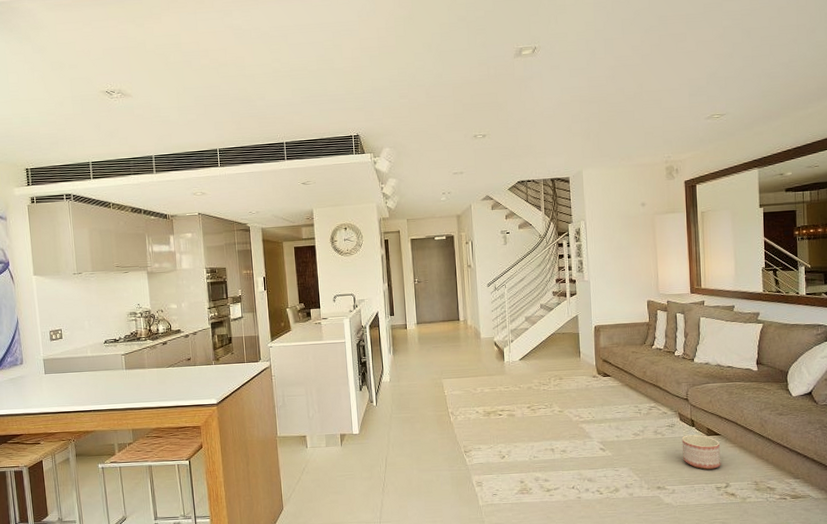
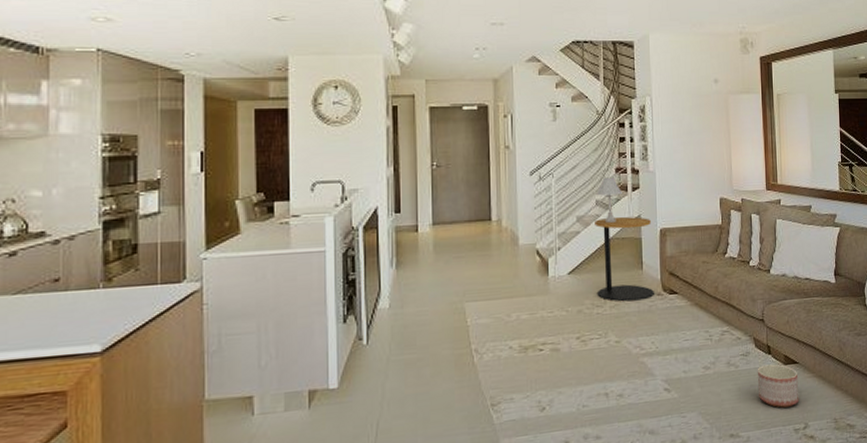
table lamp: none [540,286,562,322] -> present [595,177,622,223]
side table: none [540,317,590,382] -> present [595,216,654,302]

